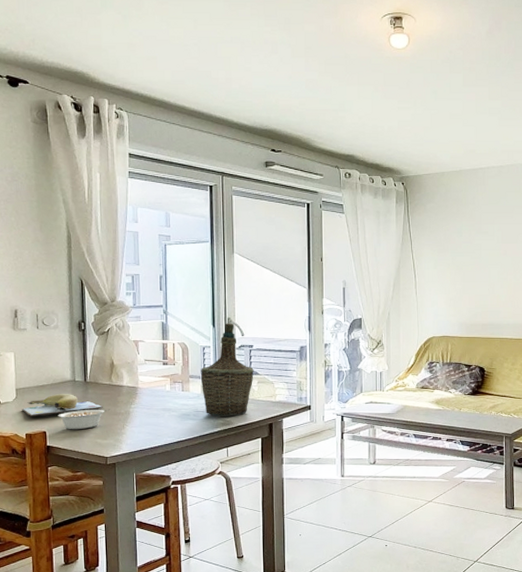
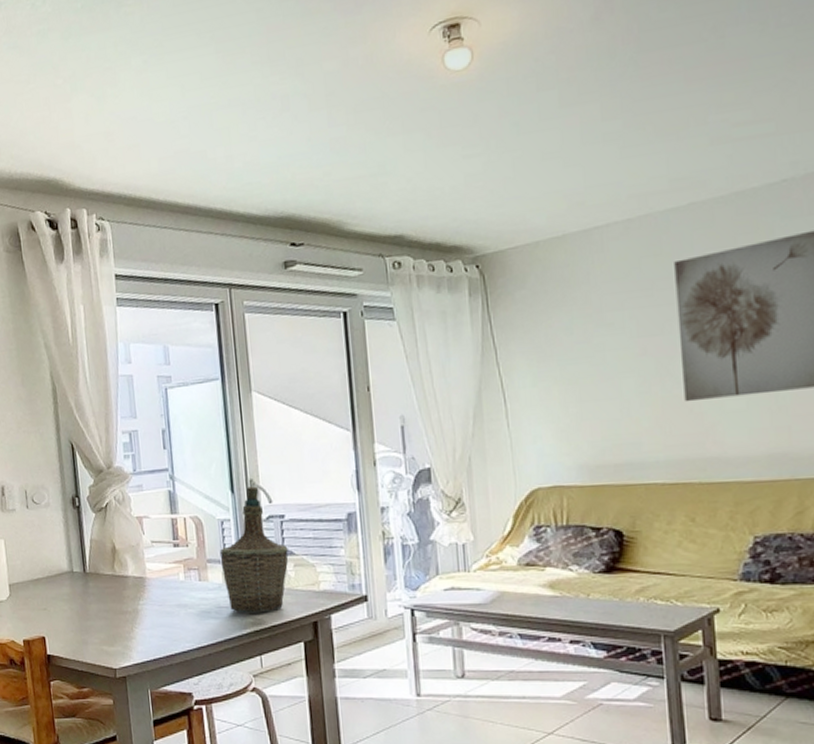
banana: present [22,393,103,416] -> none [17,588,107,618]
legume: present [58,409,111,430] -> none [56,606,116,635]

